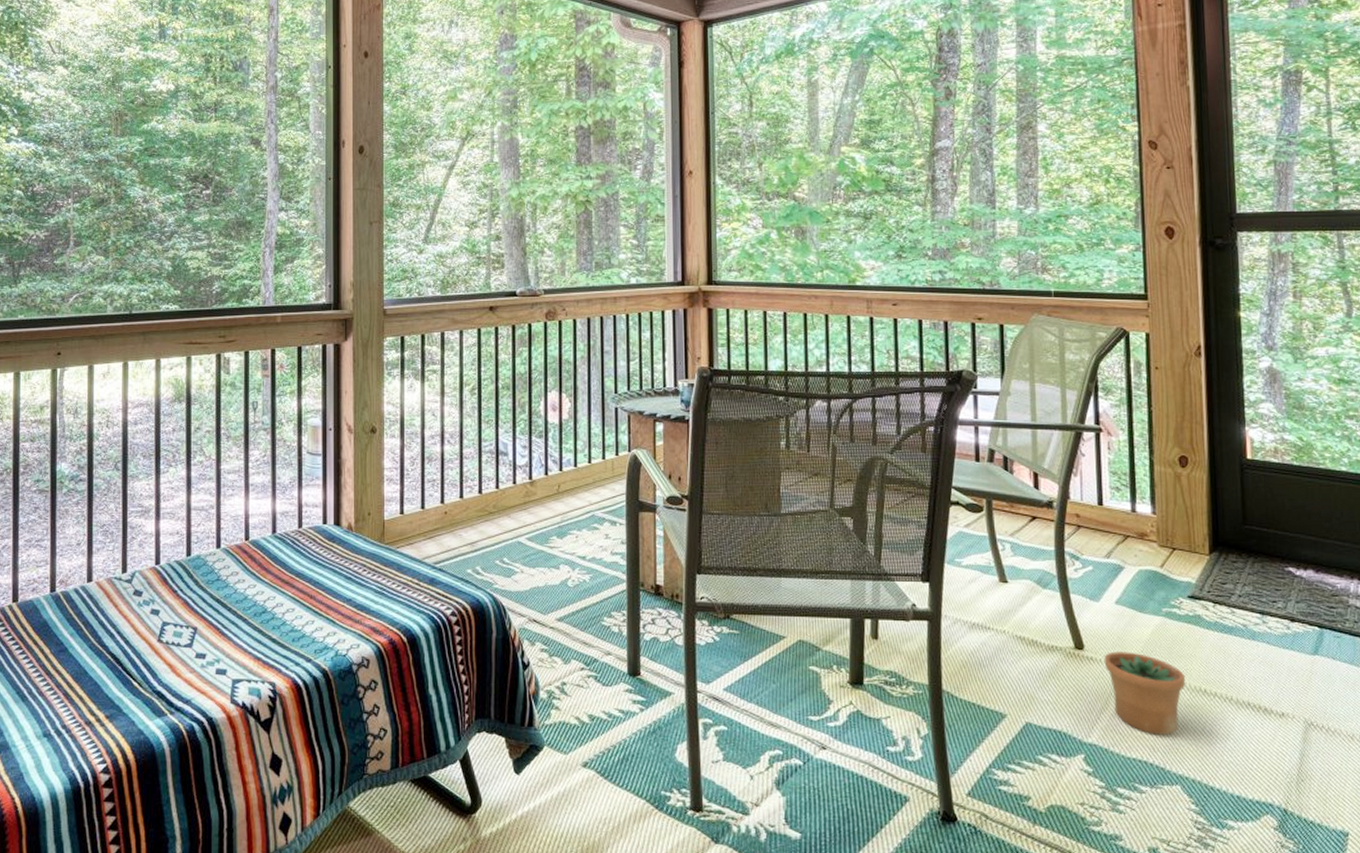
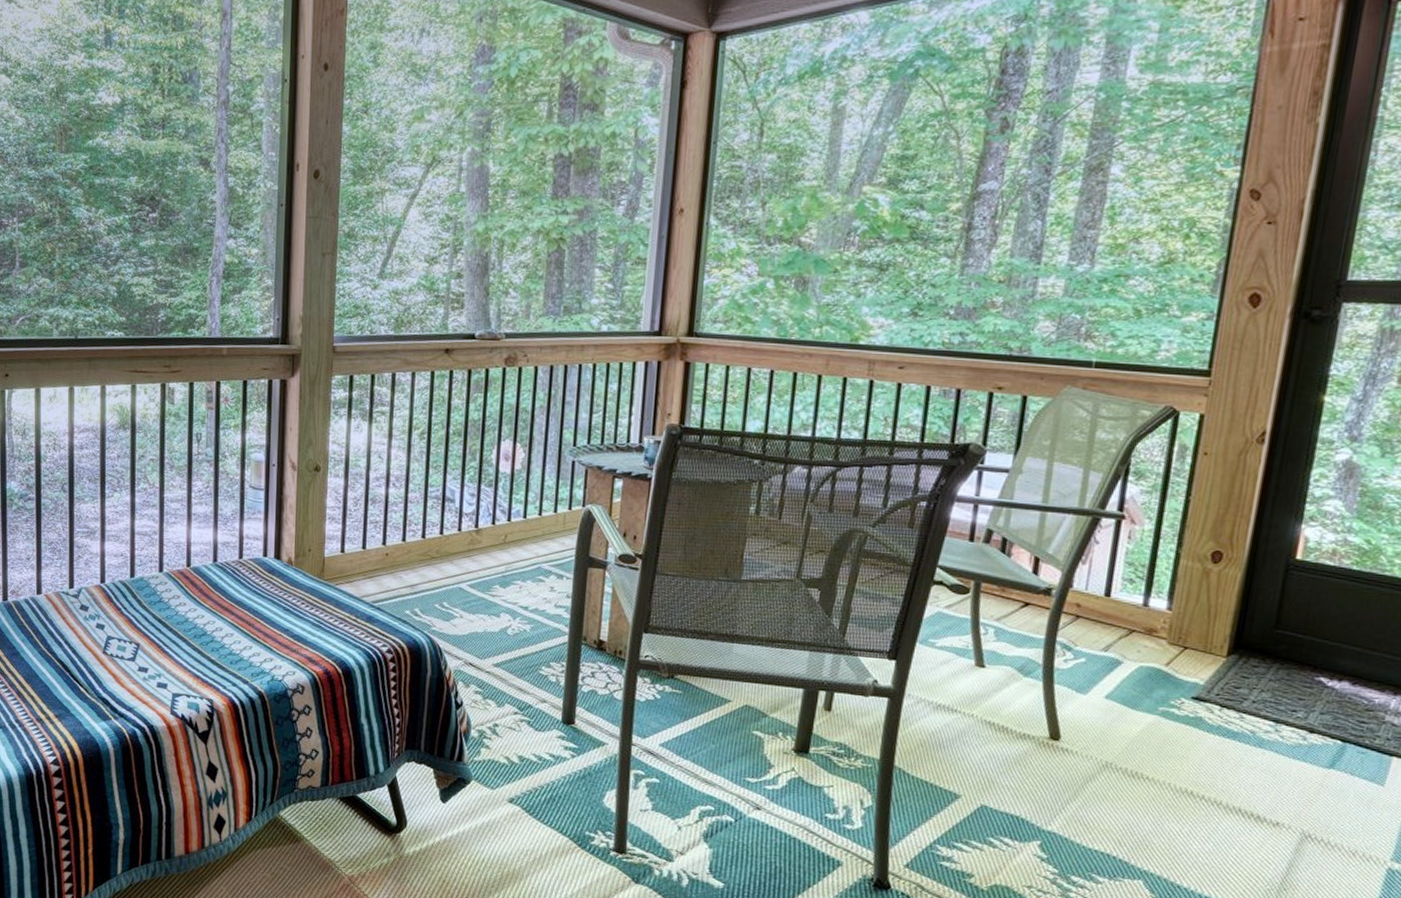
planter: present [1104,651,1186,735] -> none [1080,745,1172,831]

